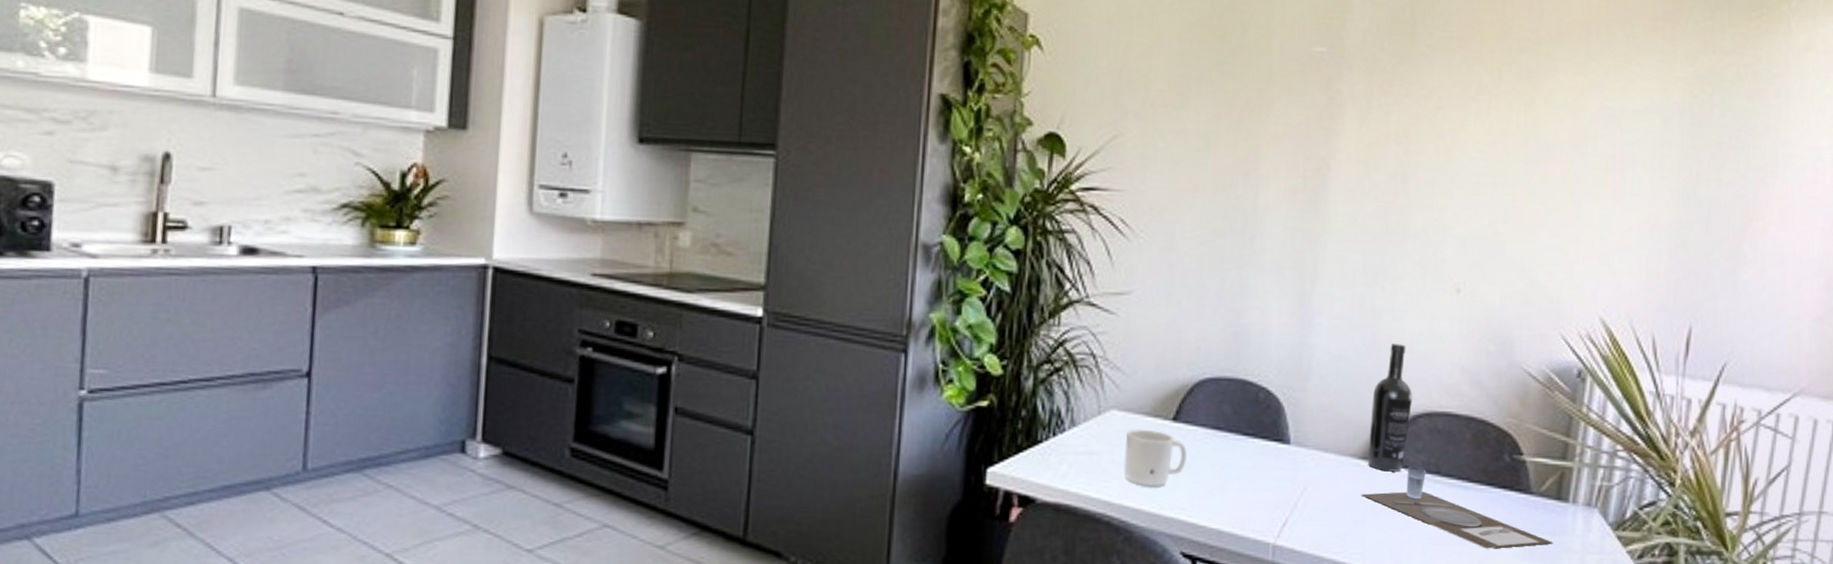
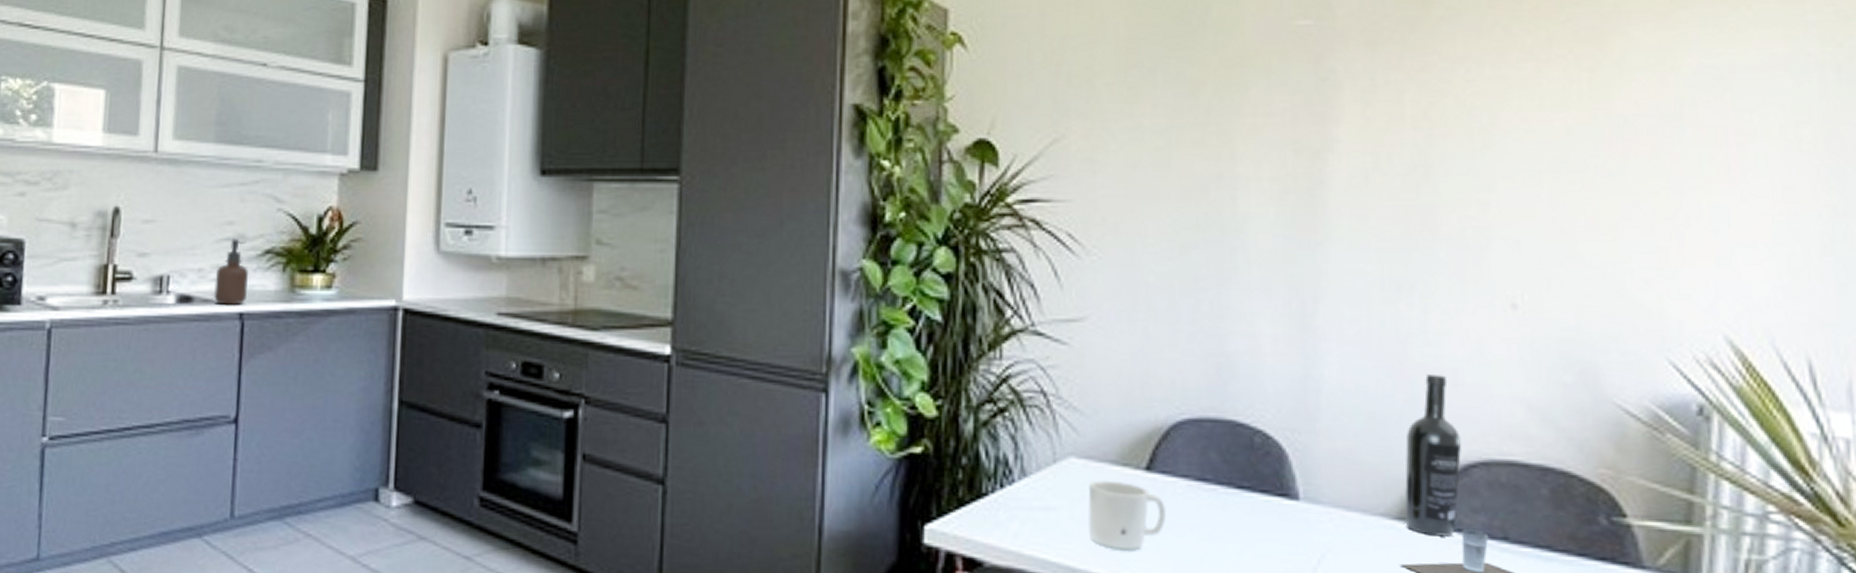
soap dispenser: none [282,190,324,260] -> present [213,238,249,306]

